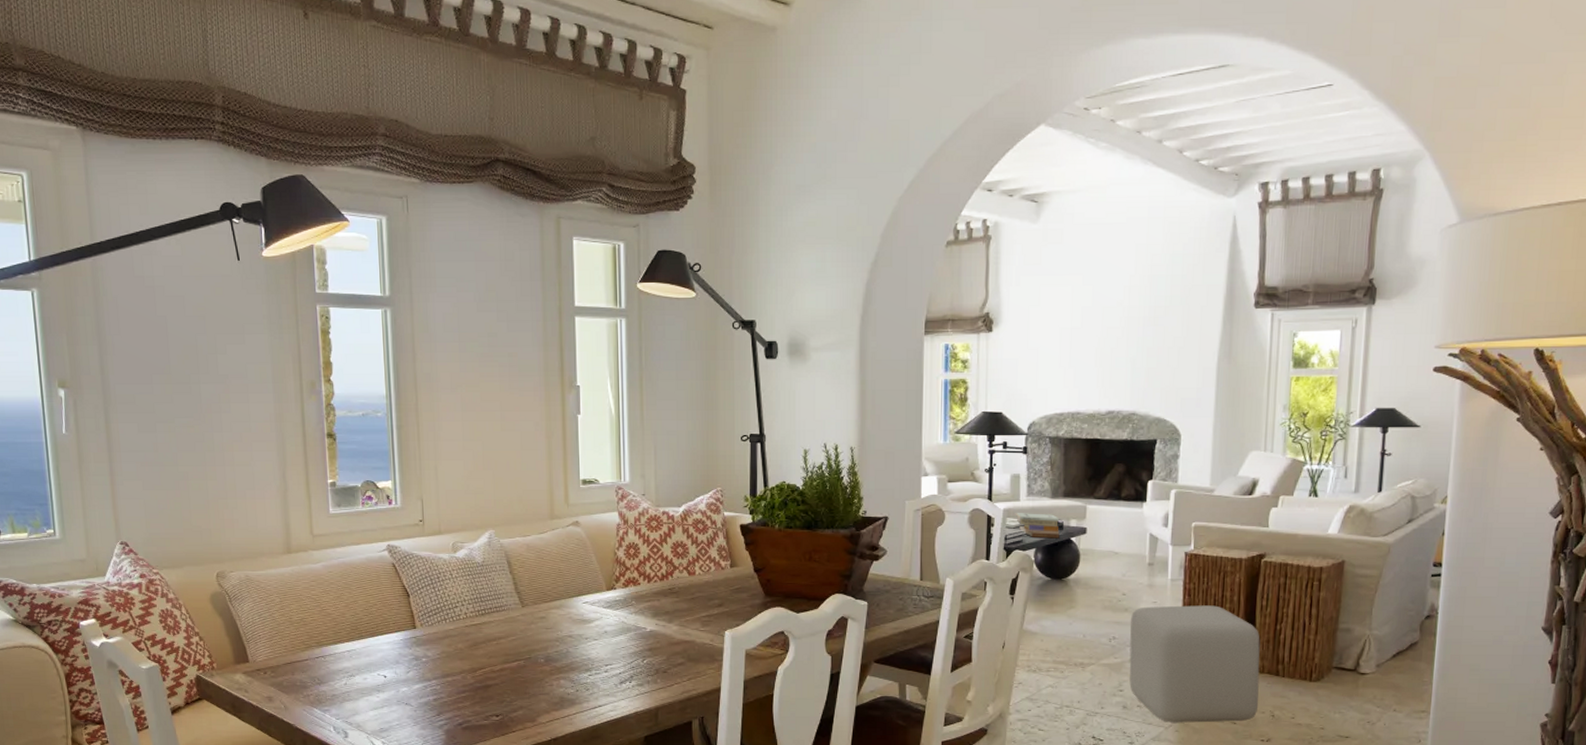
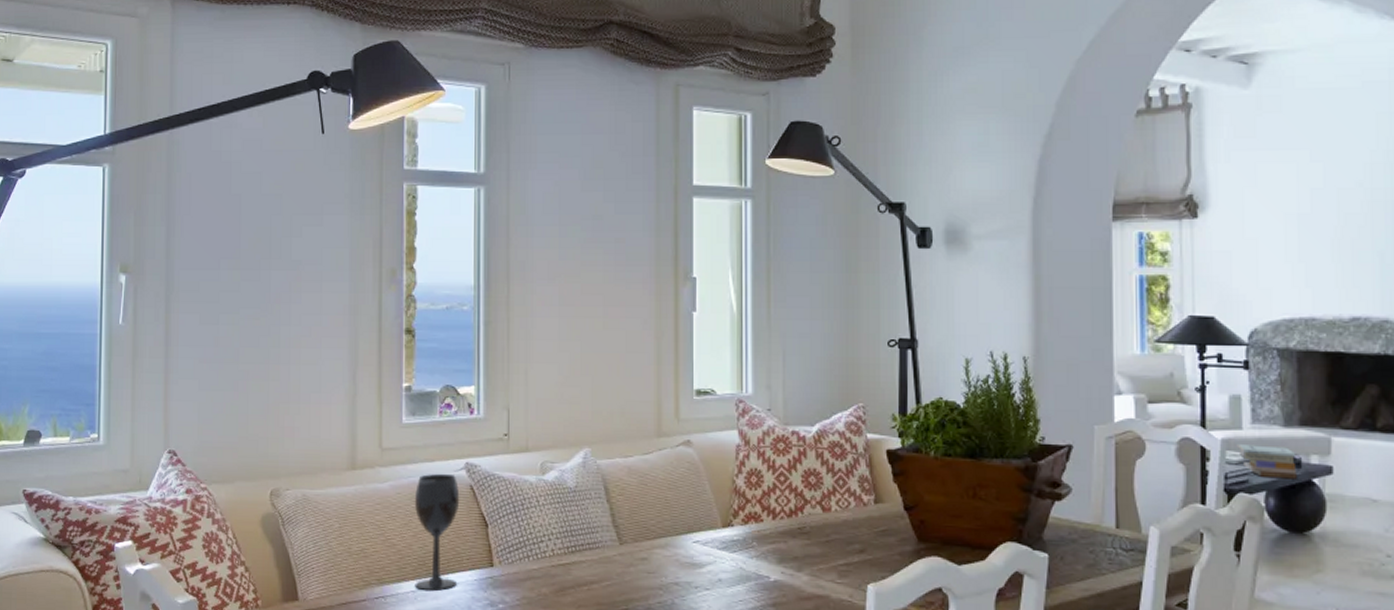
wine glass: none [344,554,385,649] -> present [414,473,460,590]

